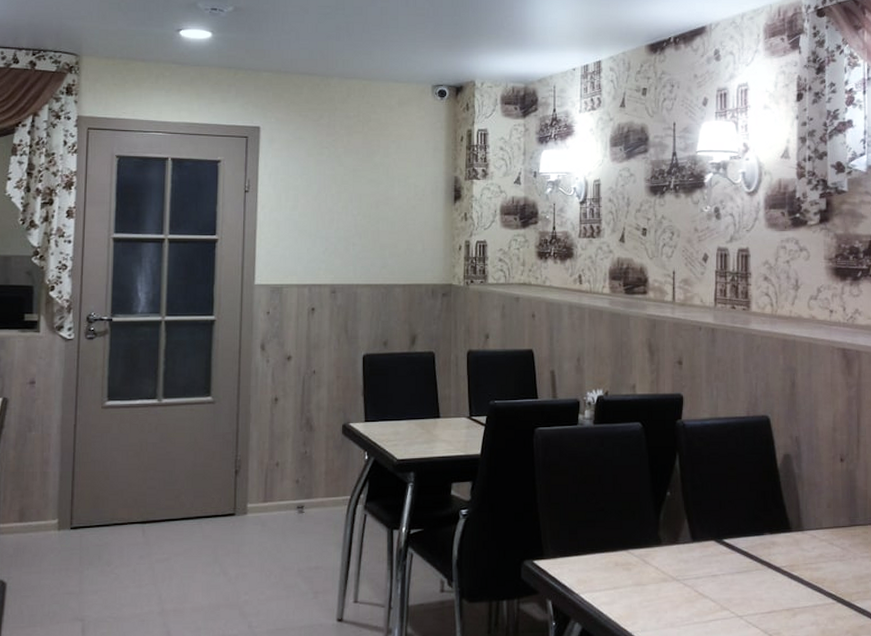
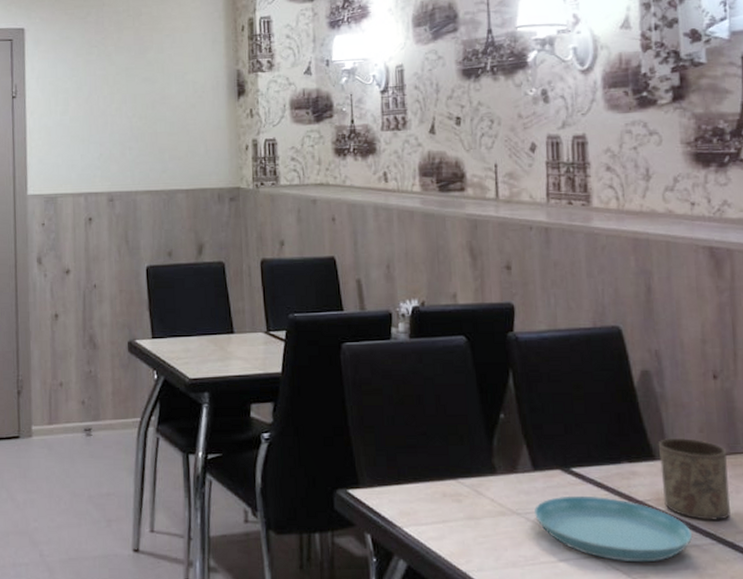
saucer: none [691,563,818,621] -> present [534,495,693,563]
cup: none [794,513,849,583] -> present [658,438,731,520]

